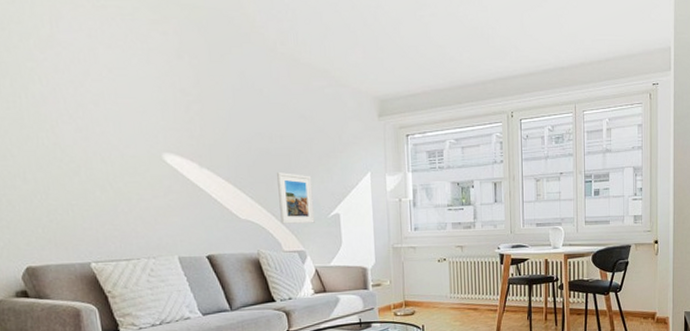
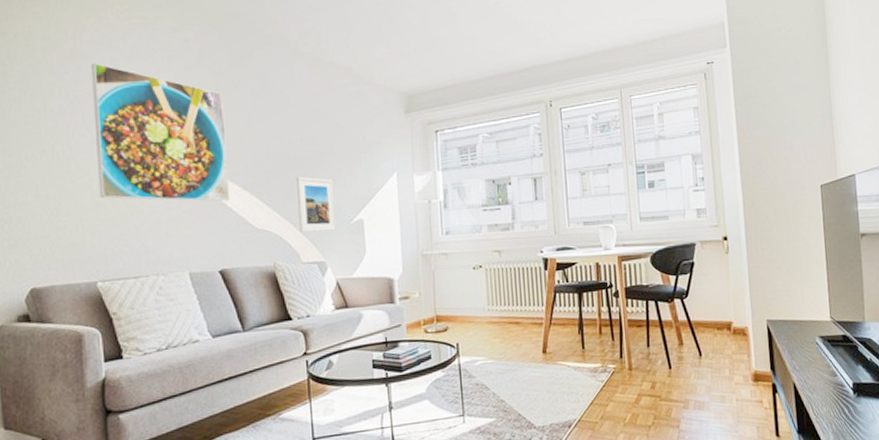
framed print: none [70,51,214,193] -> present [91,63,229,202]

